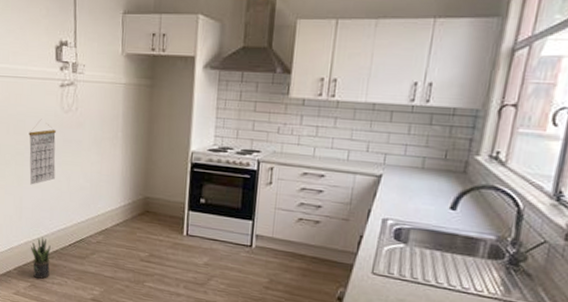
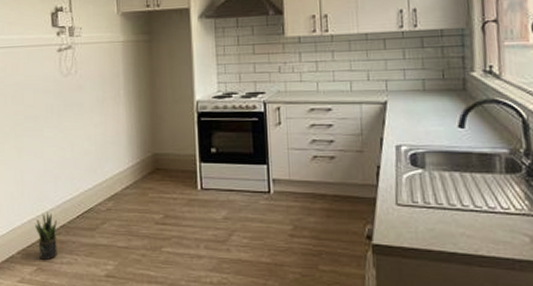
calendar: present [29,119,56,185] -> none [27,86,58,156]

